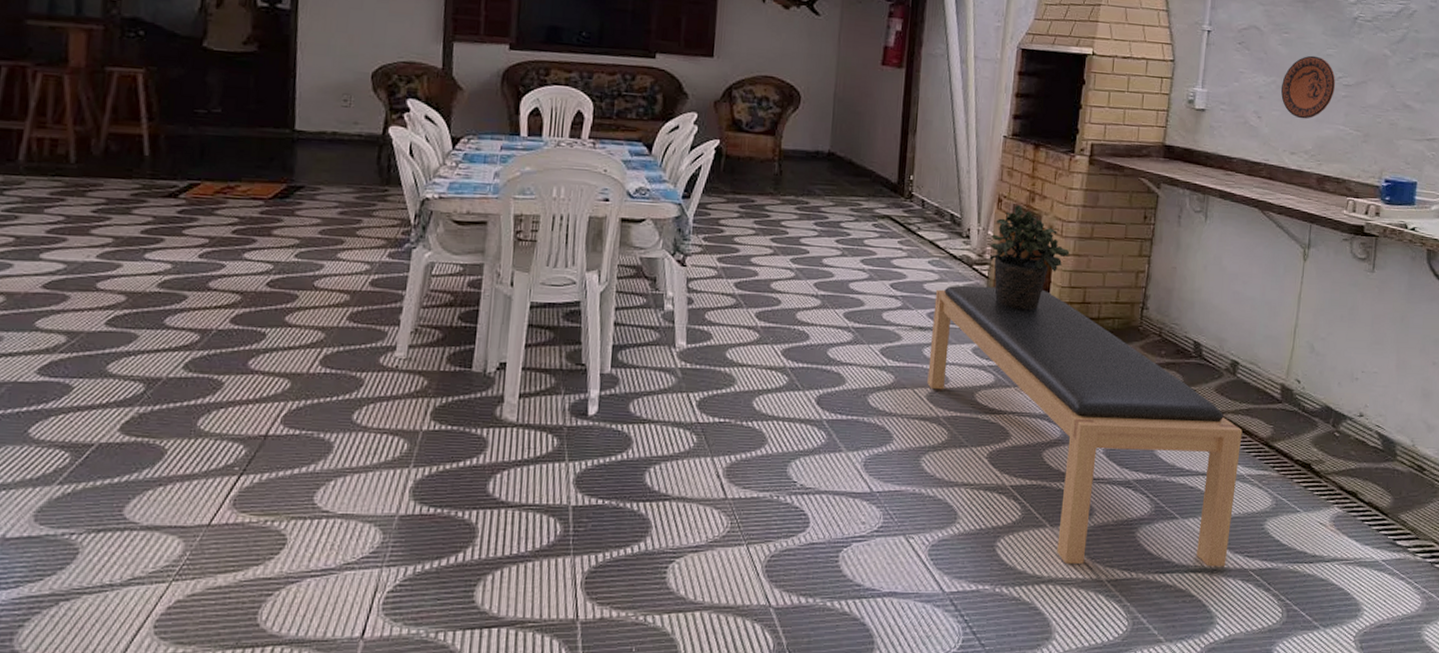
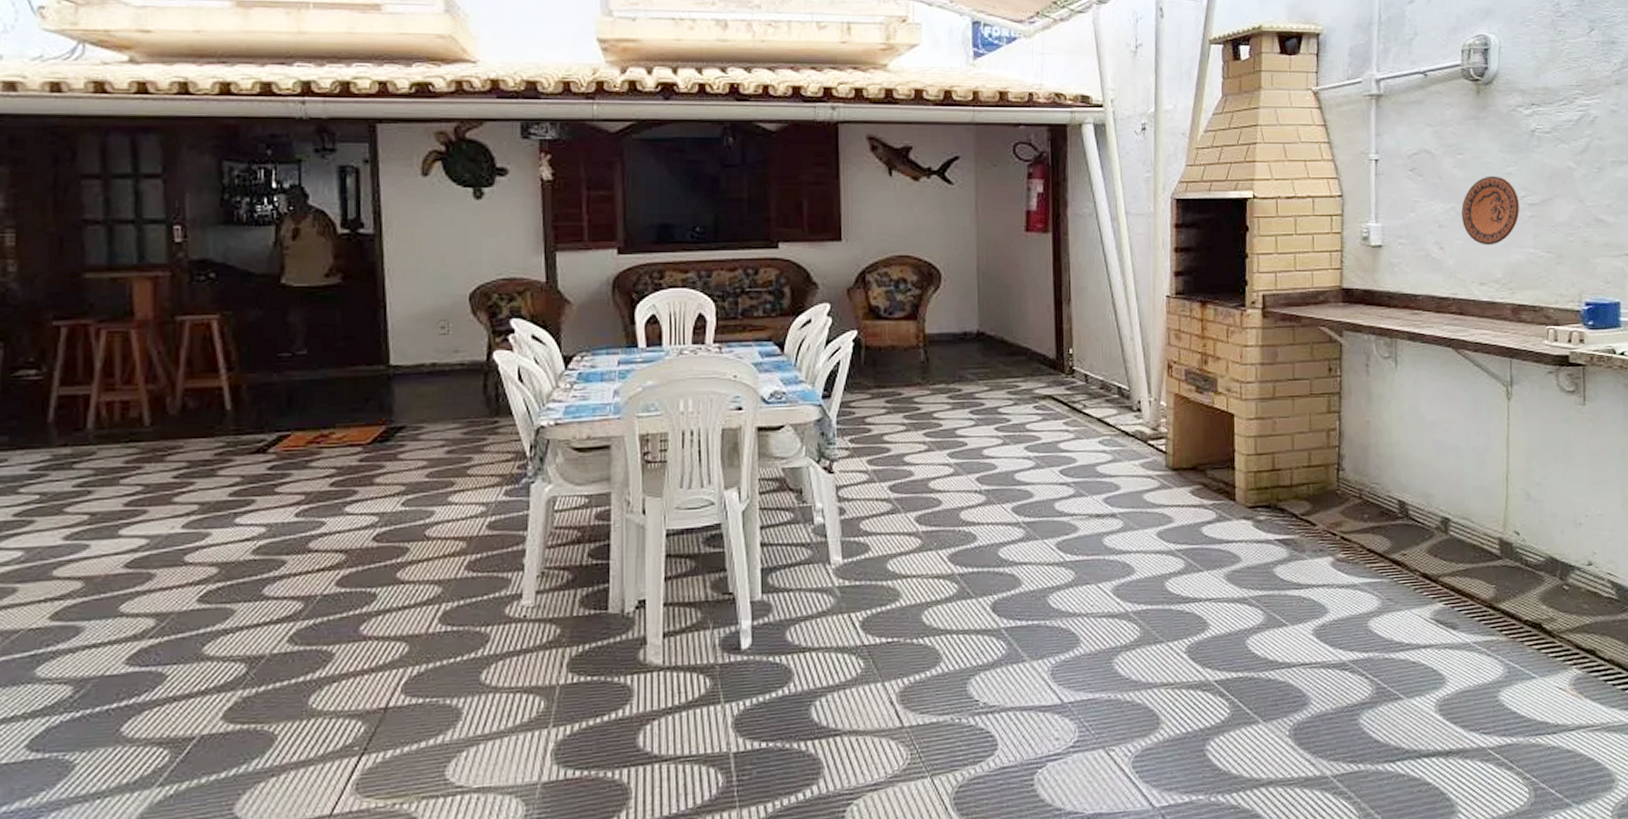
bench: present [927,285,1243,567] -> none [1110,460,1463,762]
potted plant: present [989,204,1070,311] -> none [1164,369,1252,485]

